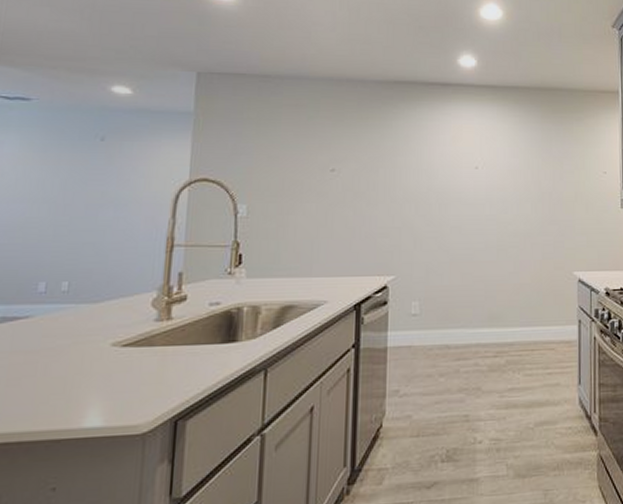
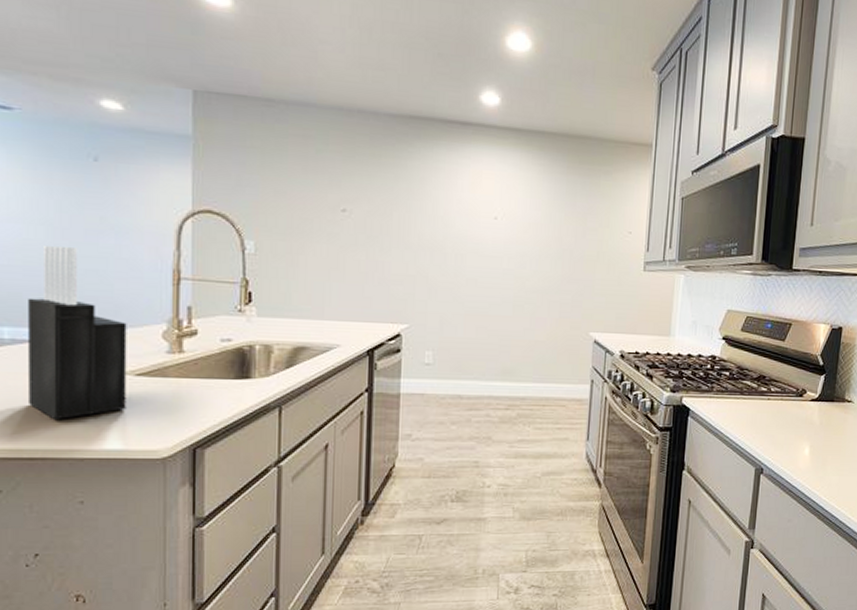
knife block: none [11,221,118,400] -> present [27,246,127,421]

